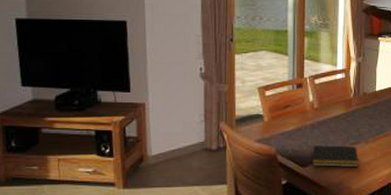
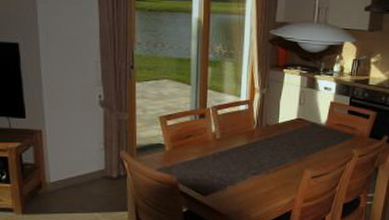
notepad: present [312,145,358,168] -> none [213,175,259,197]

